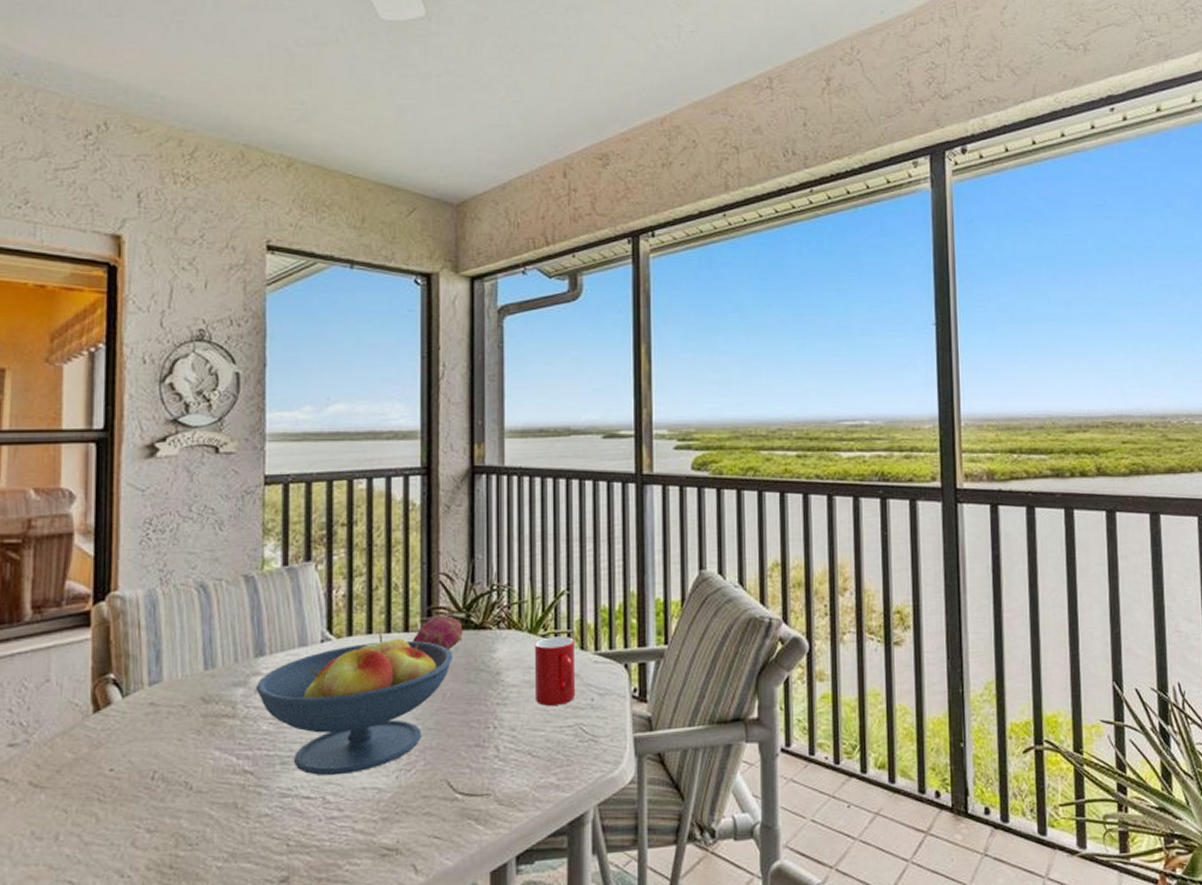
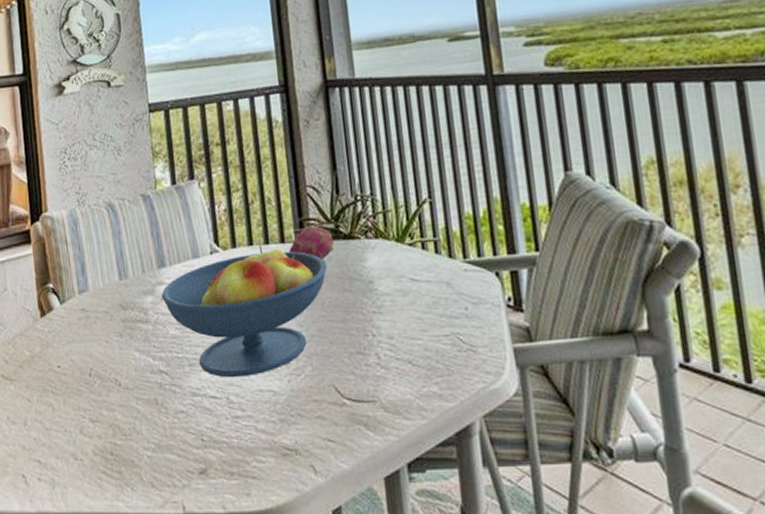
cup: present [534,636,576,706] -> none [402,244,449,315]

